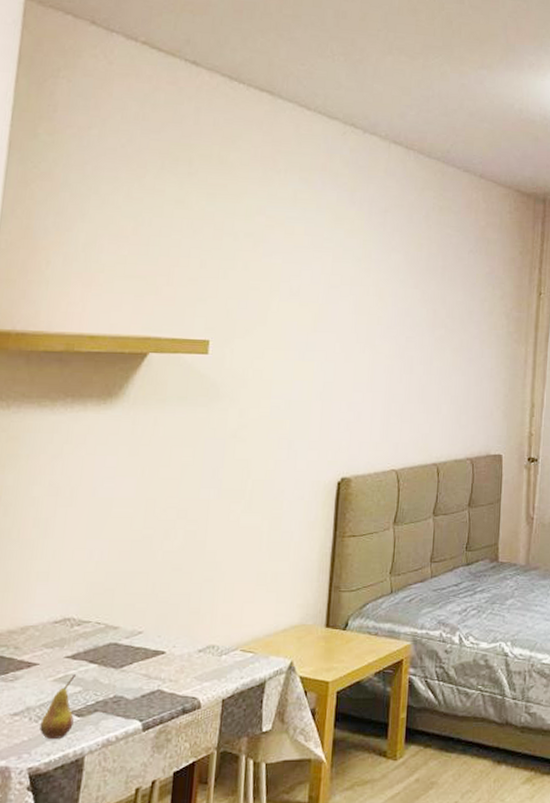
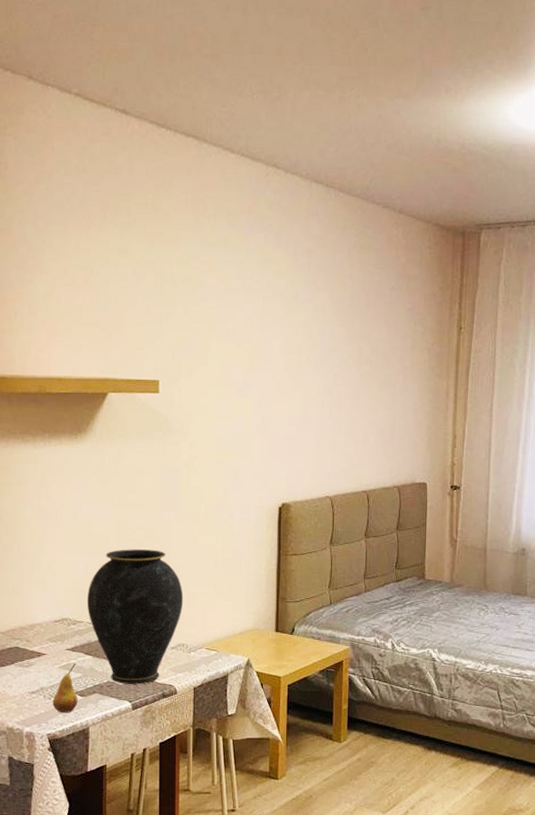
vase: none [97,532,219,698] -> present [87,549,184,684]

